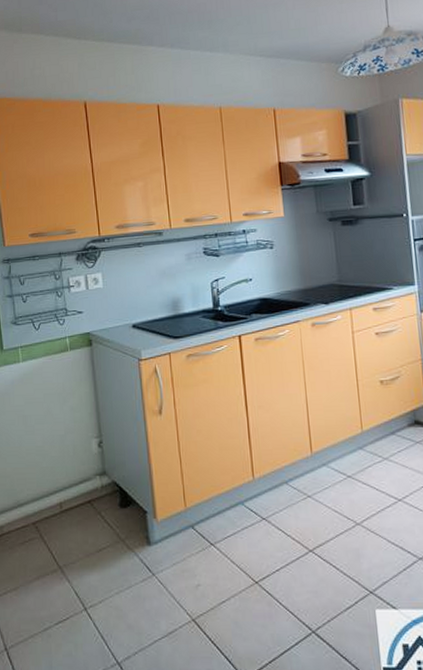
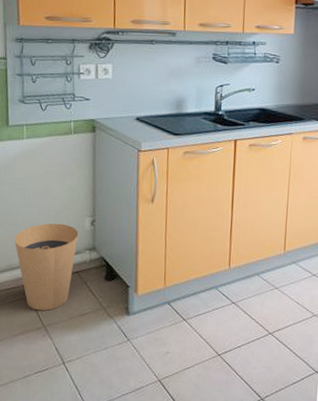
trash can: none [19,449,87,551] -> present [14,223,79,311]

